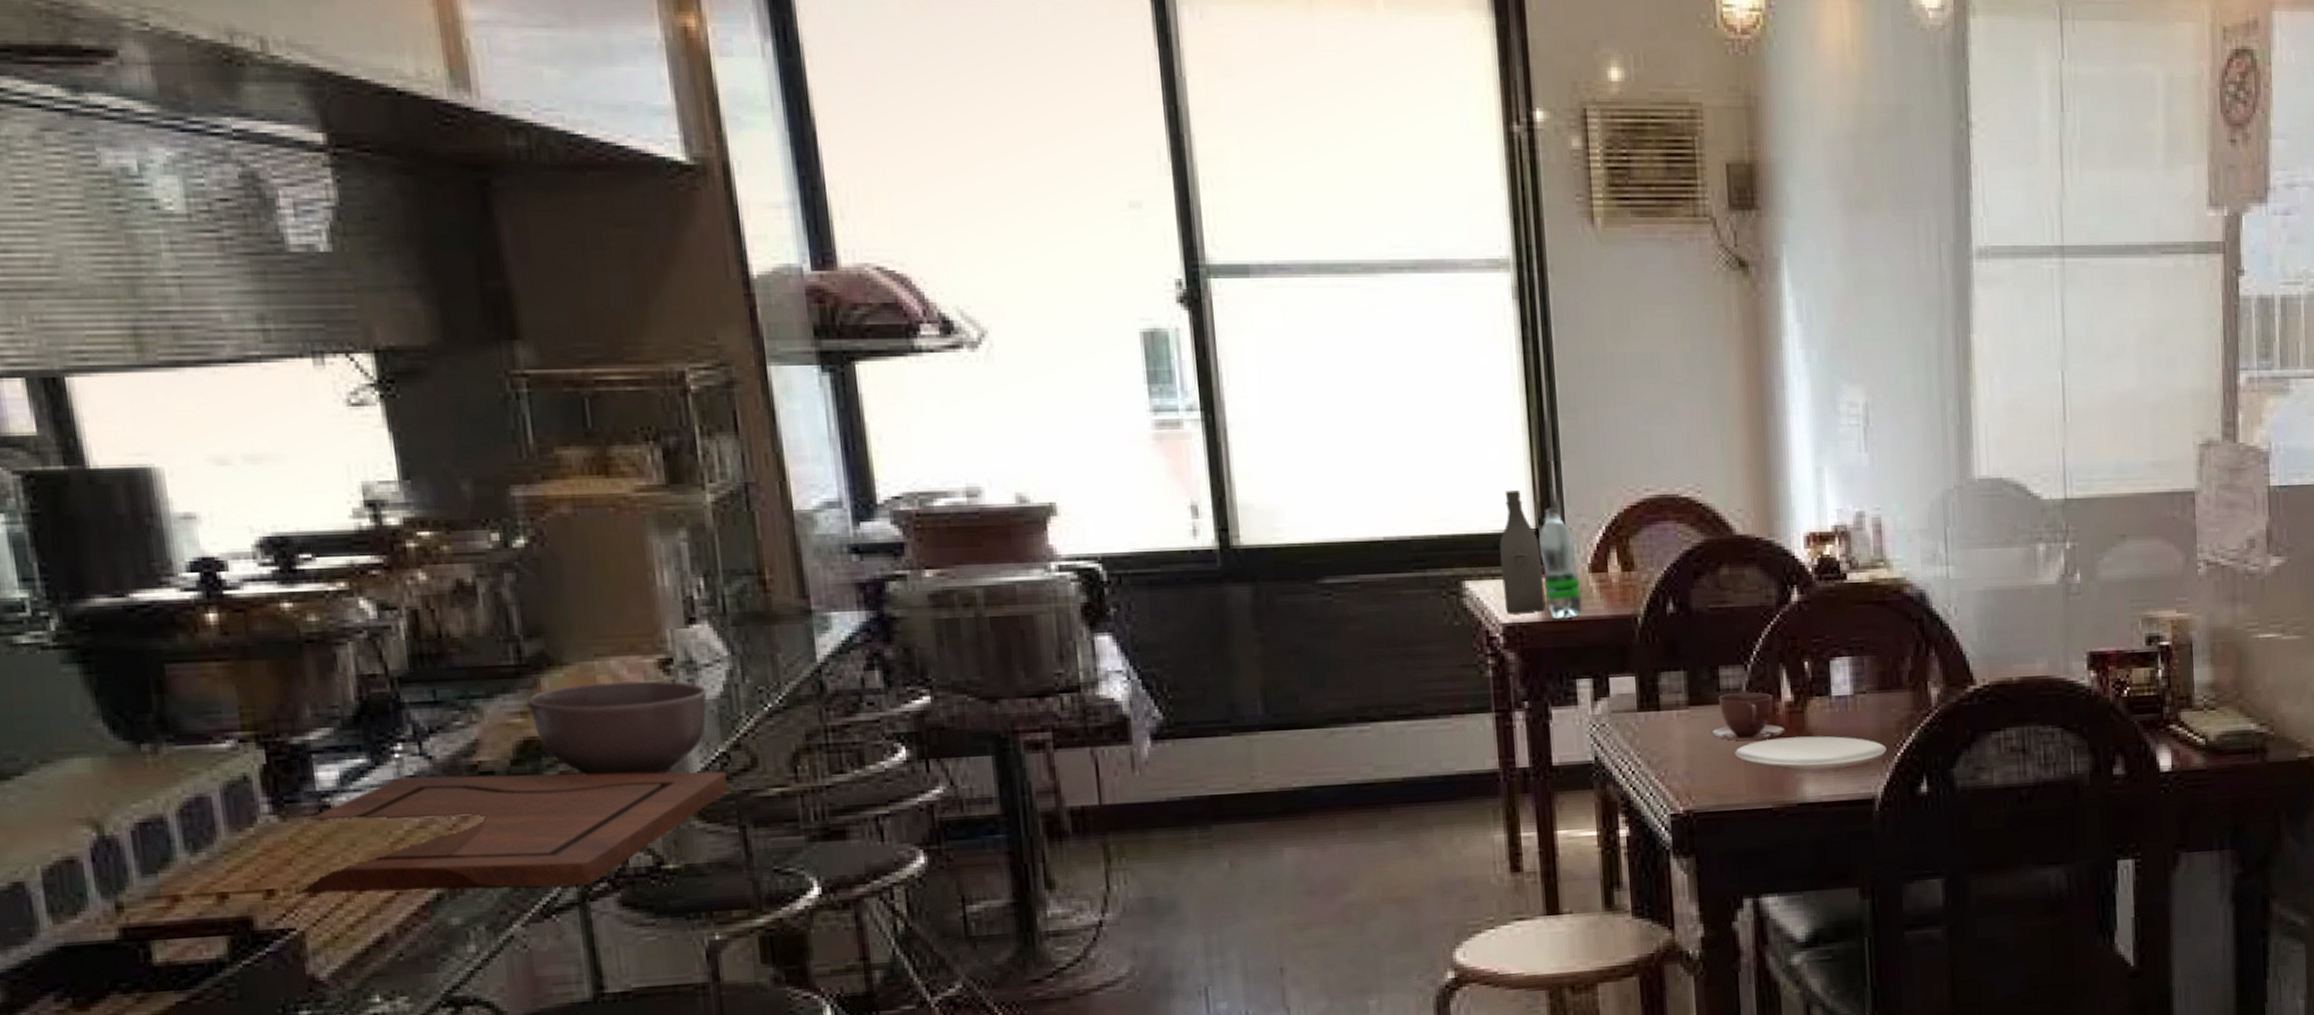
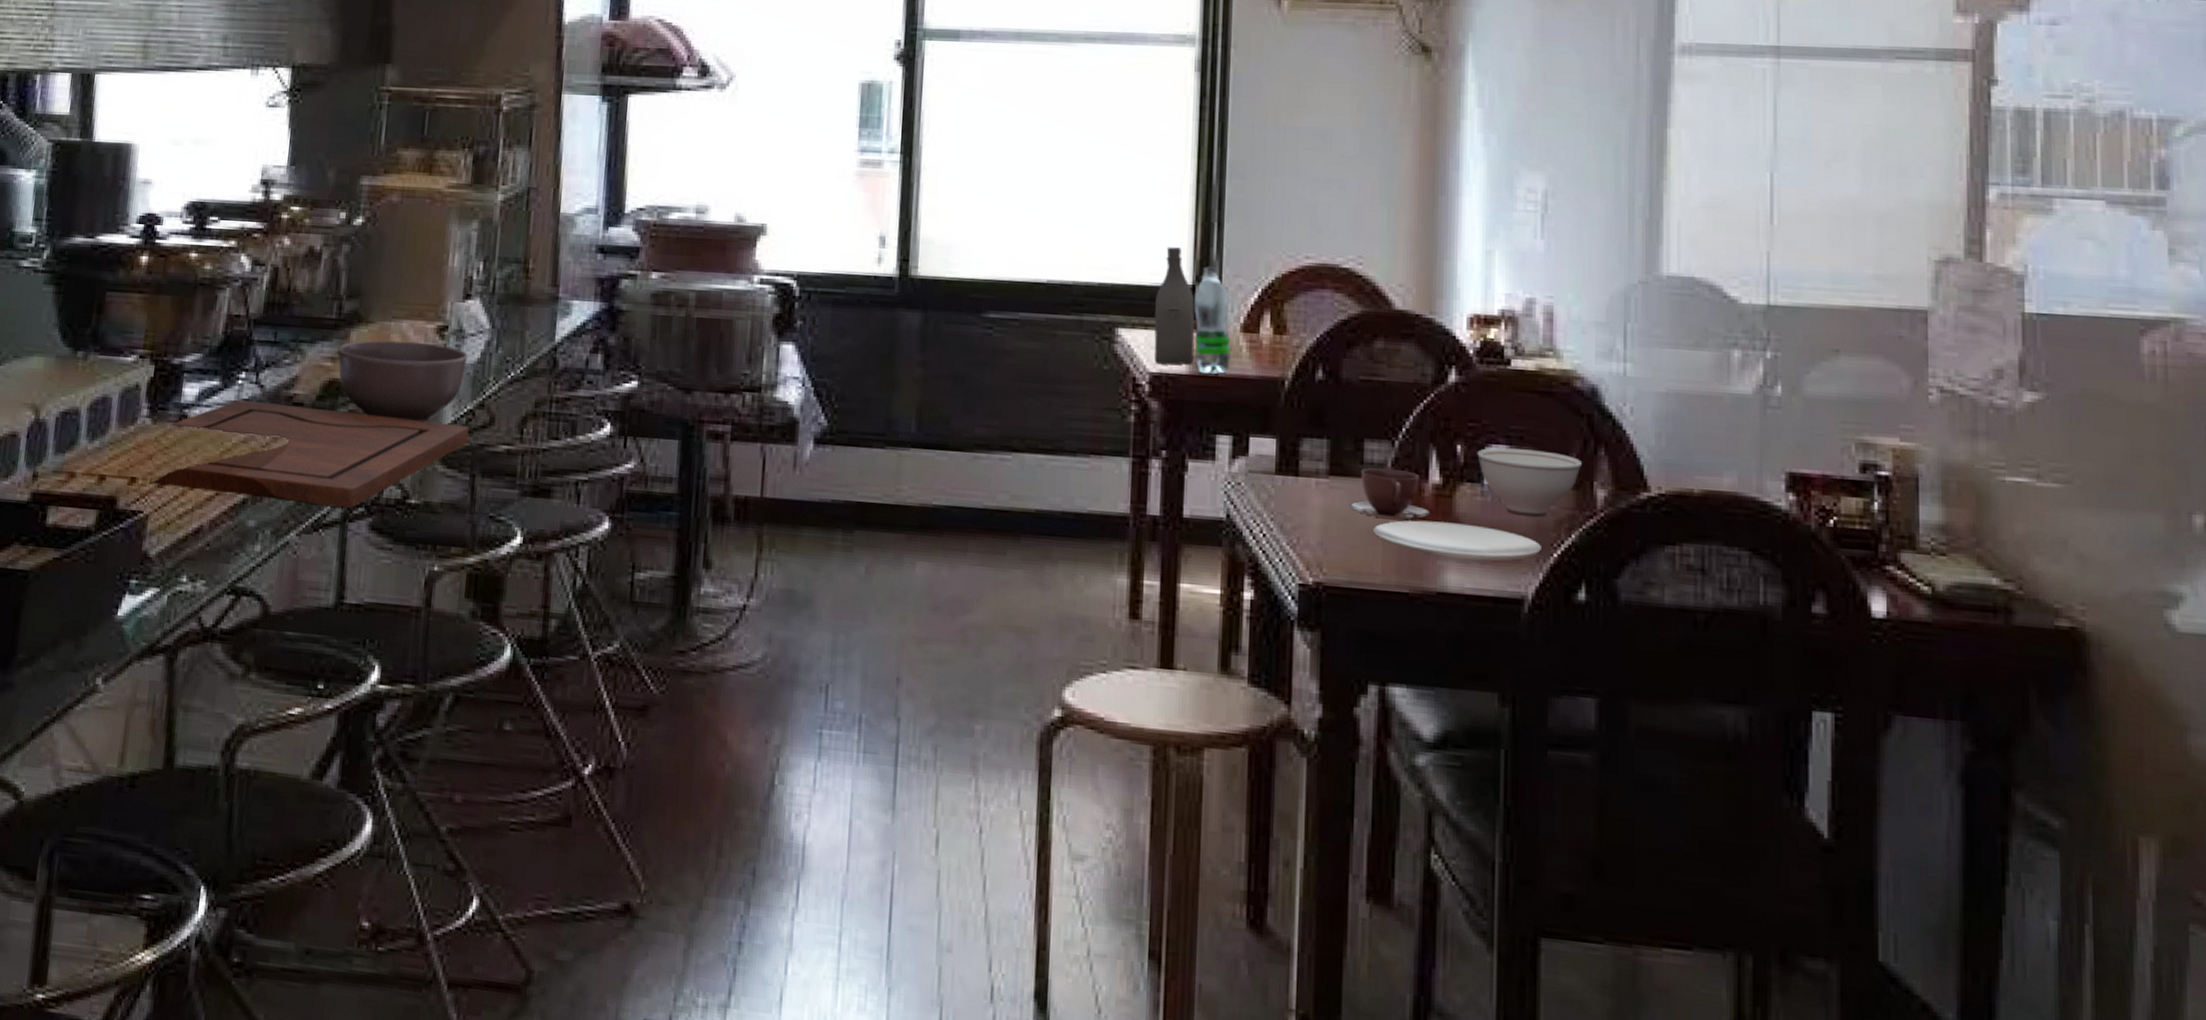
bowl: none [1823,658,1916,722] -> present [1477,447,1582,518]

